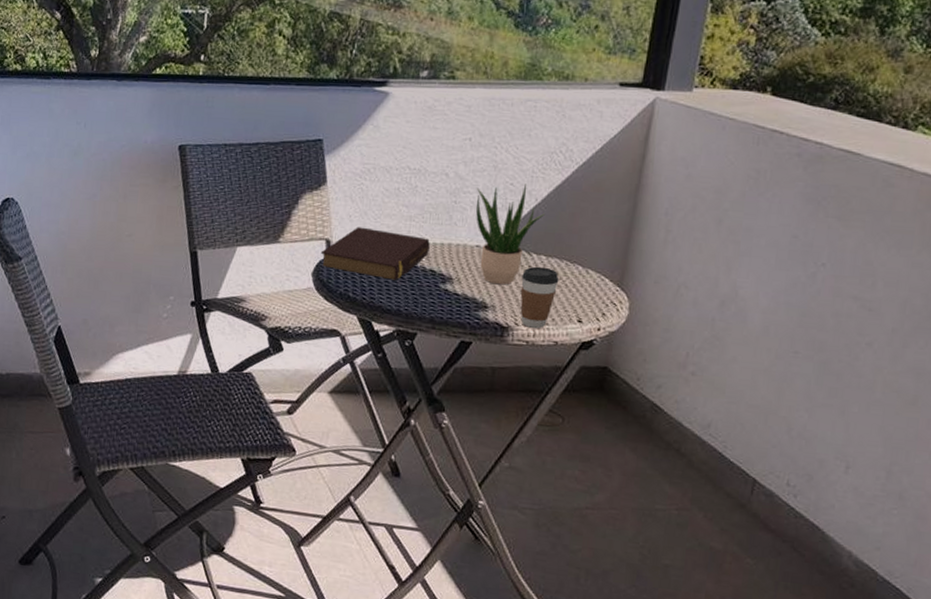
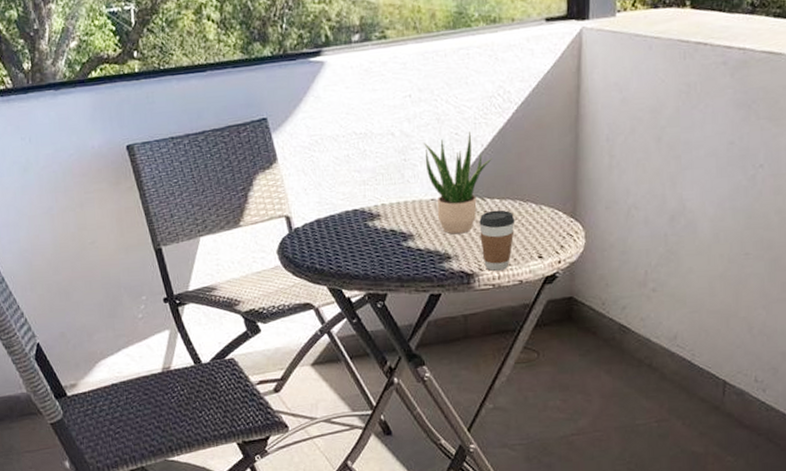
book: present [320,227,430,281] -> none [282,198,387,246]

